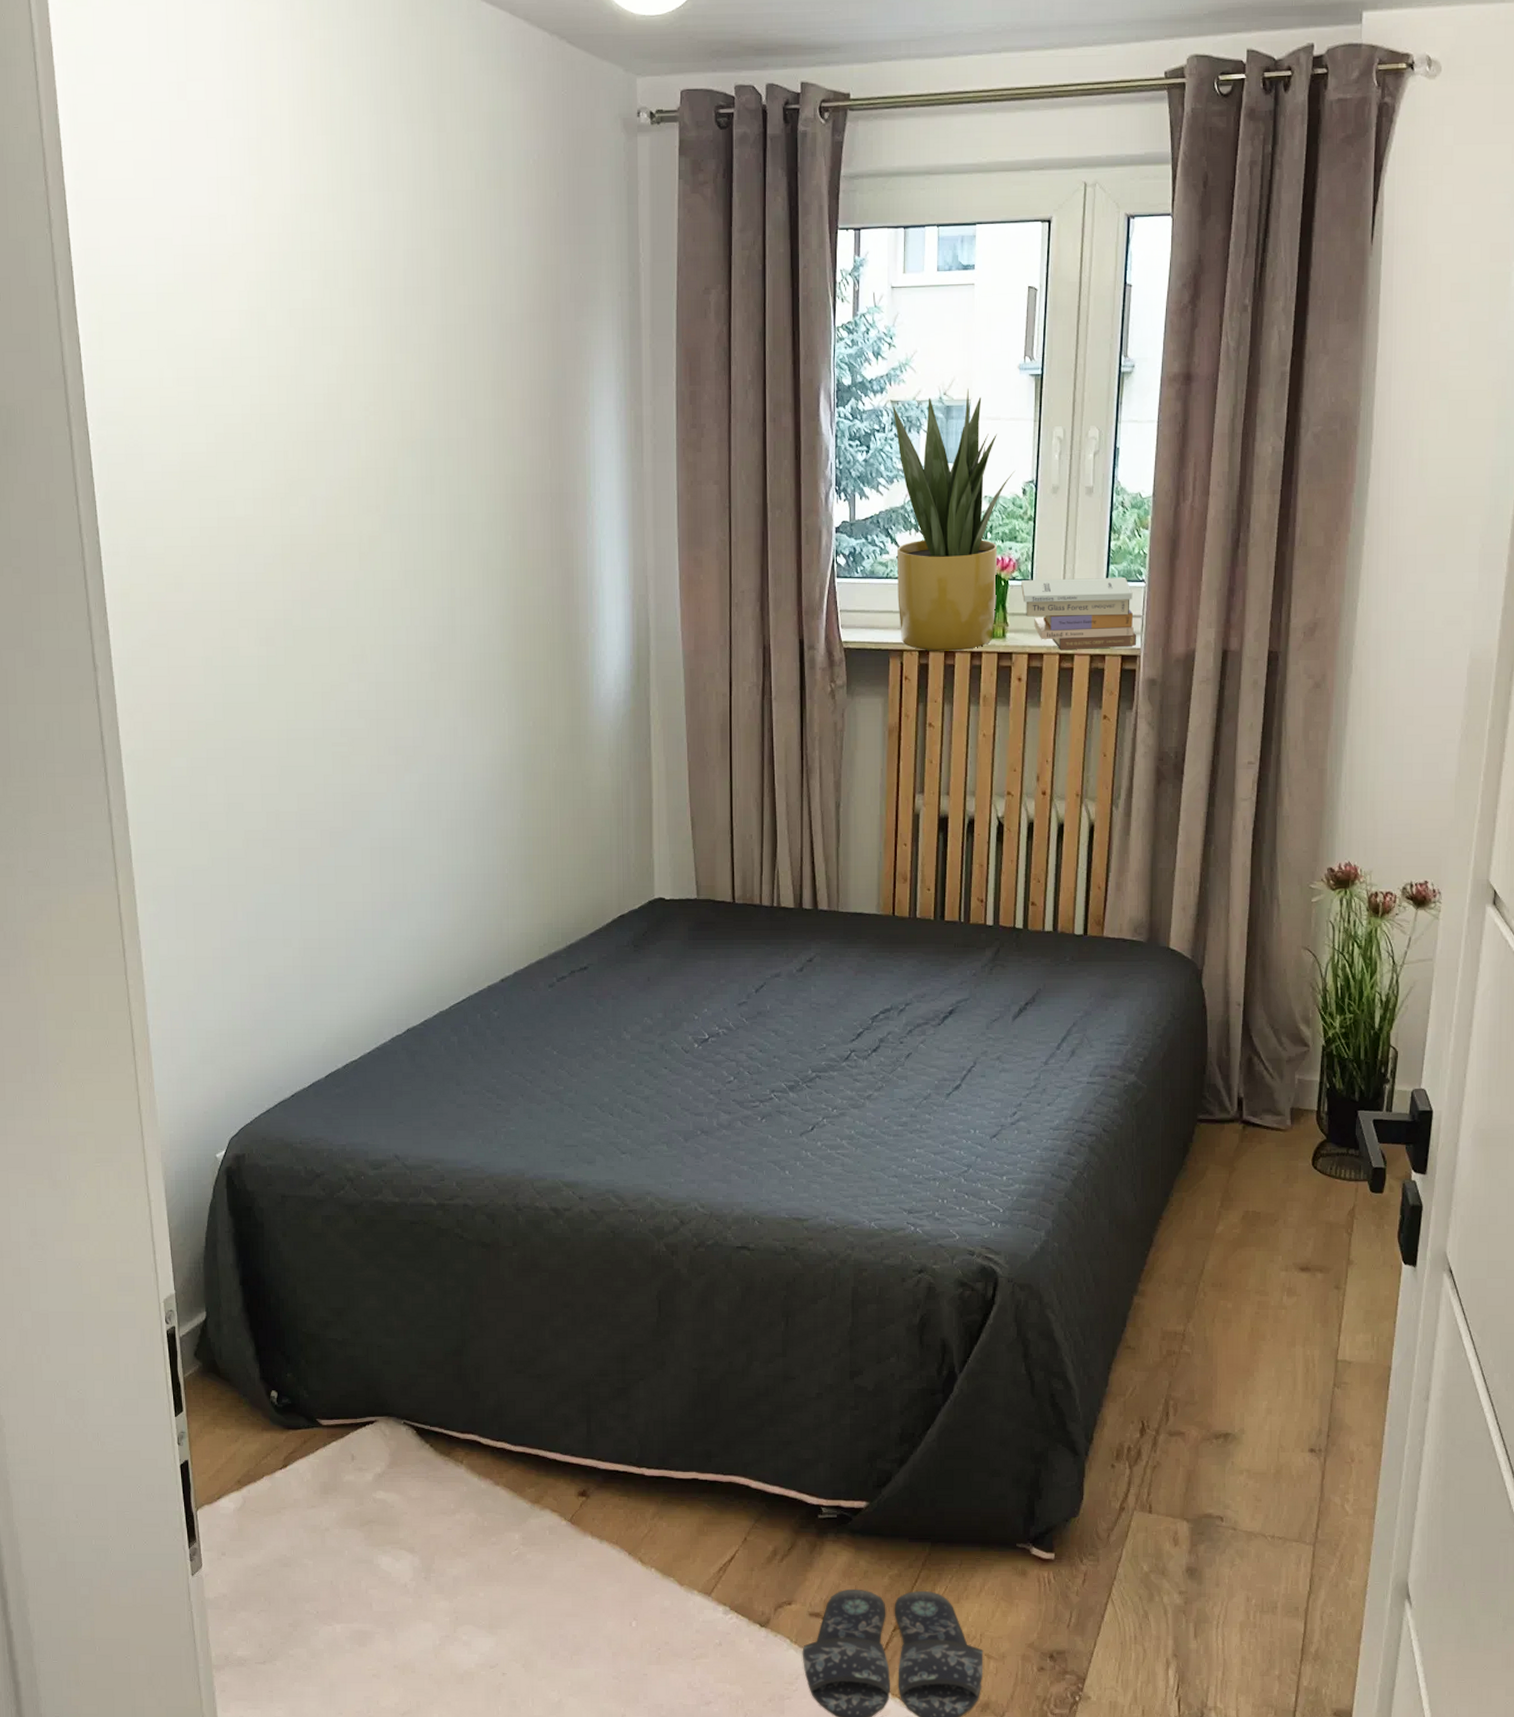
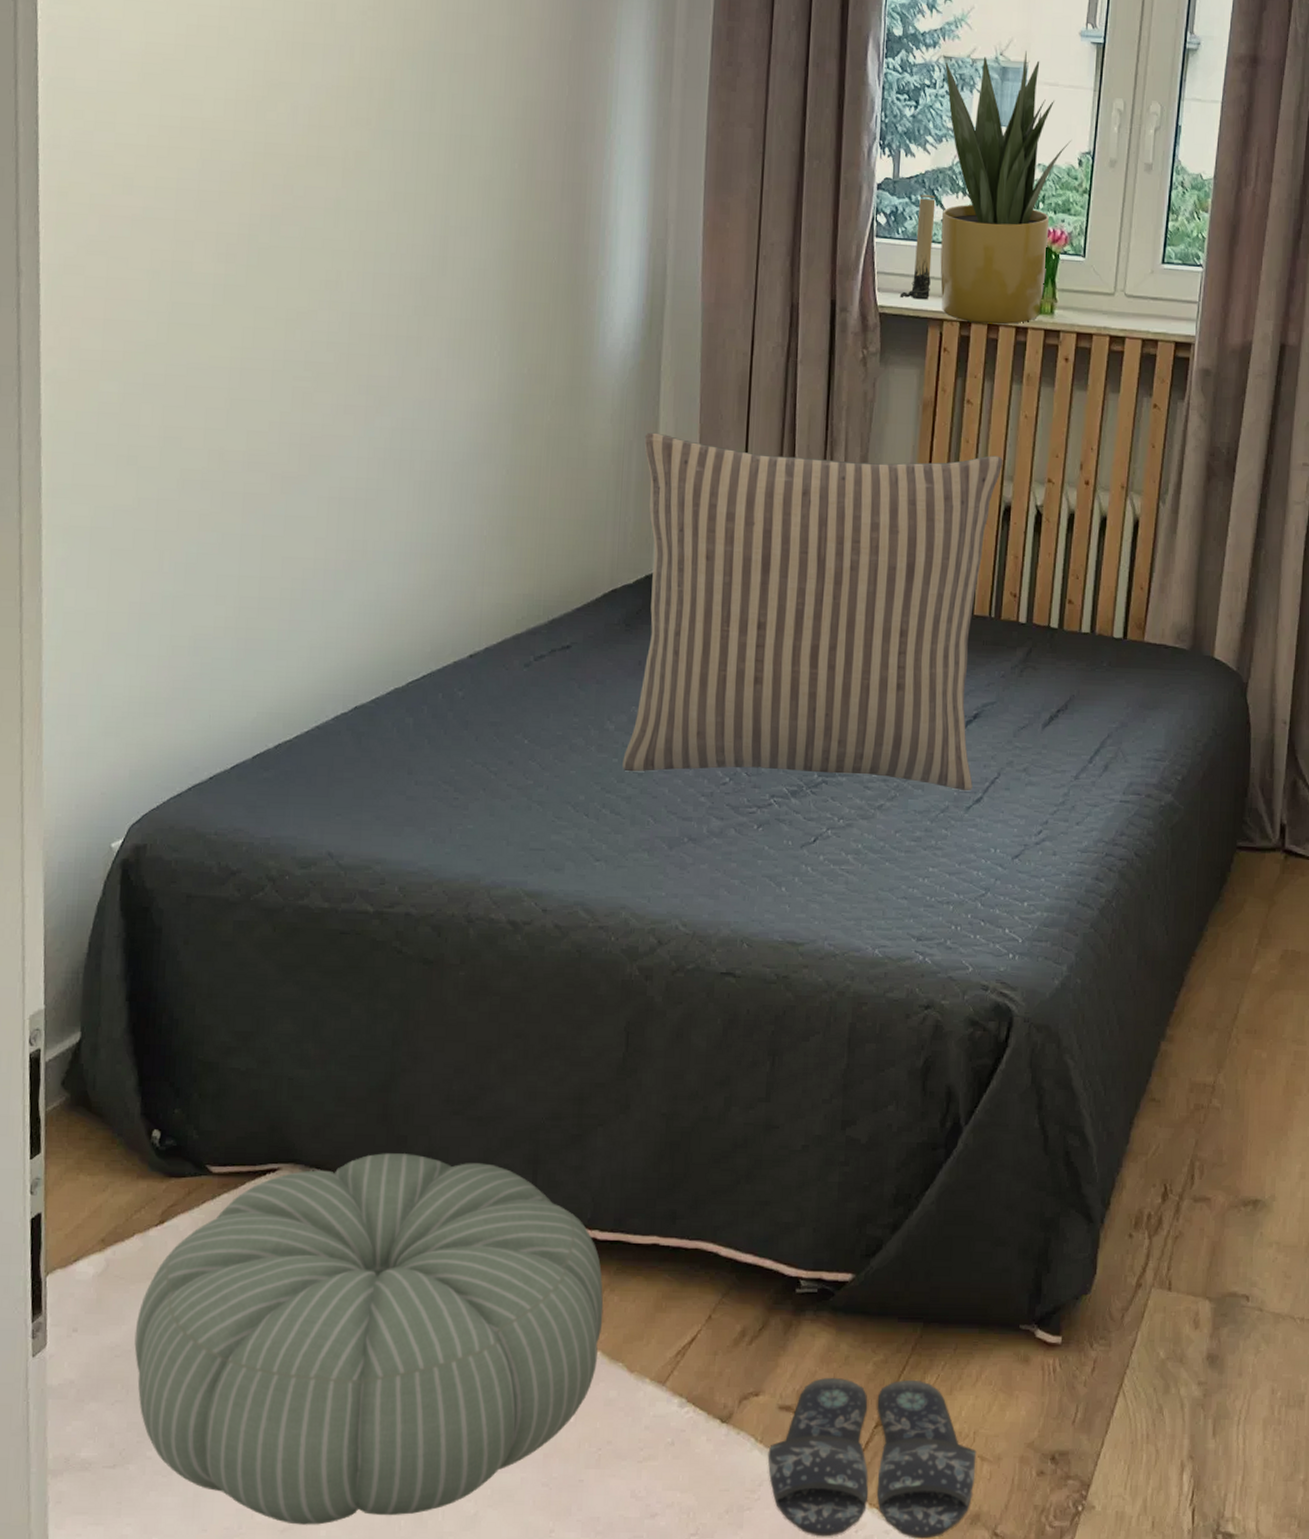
pouf: none [271,1406,655,1710] -> present [134,1153,604,1525]
pillow: none [639,772,965,1080] -> present [623,432,1003,792]
candle: none [862,534,890,633] -> present [899,195,936,300]
books: present [1021,578,1137,651] -> none [1072,255,1192,334]

